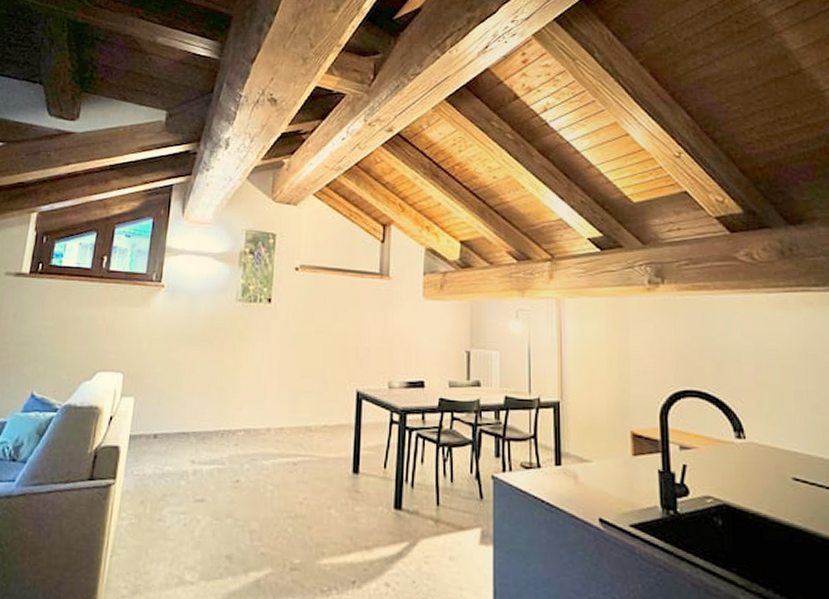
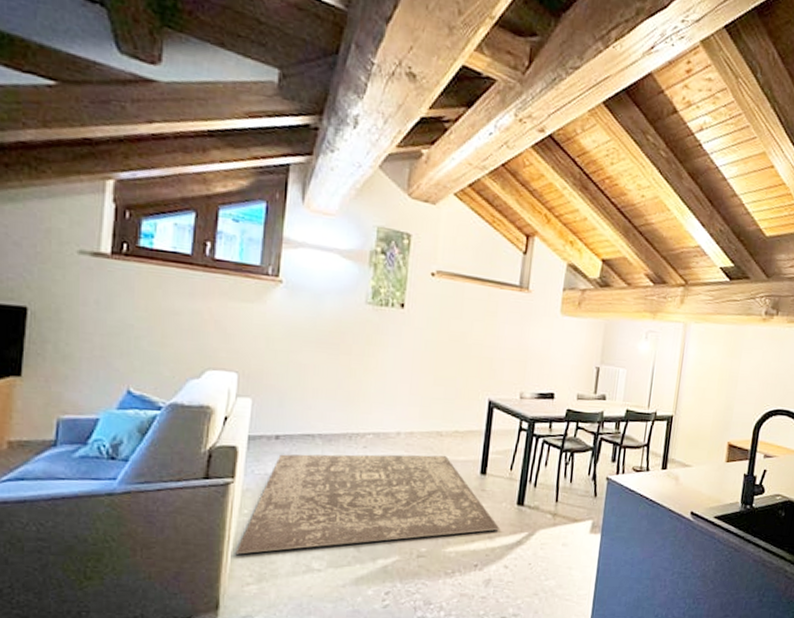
rug: none [112,452,378,563] -> present [235,454,500,554]

